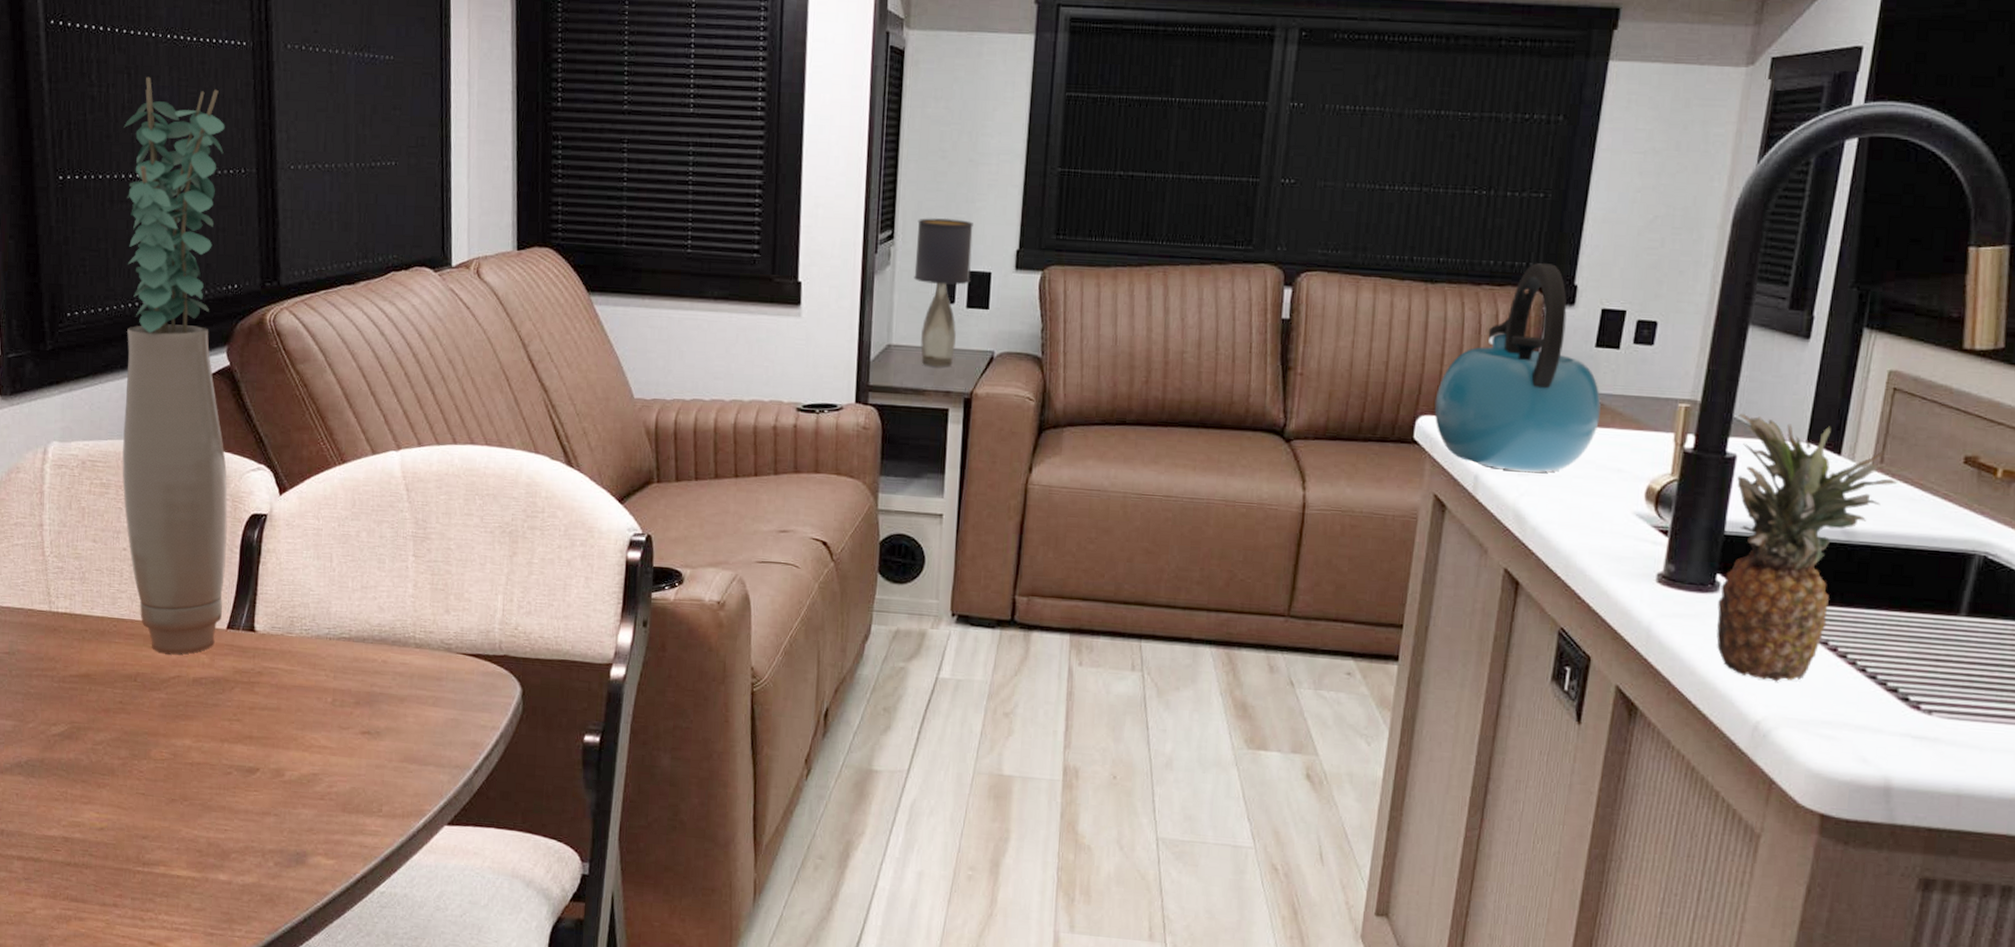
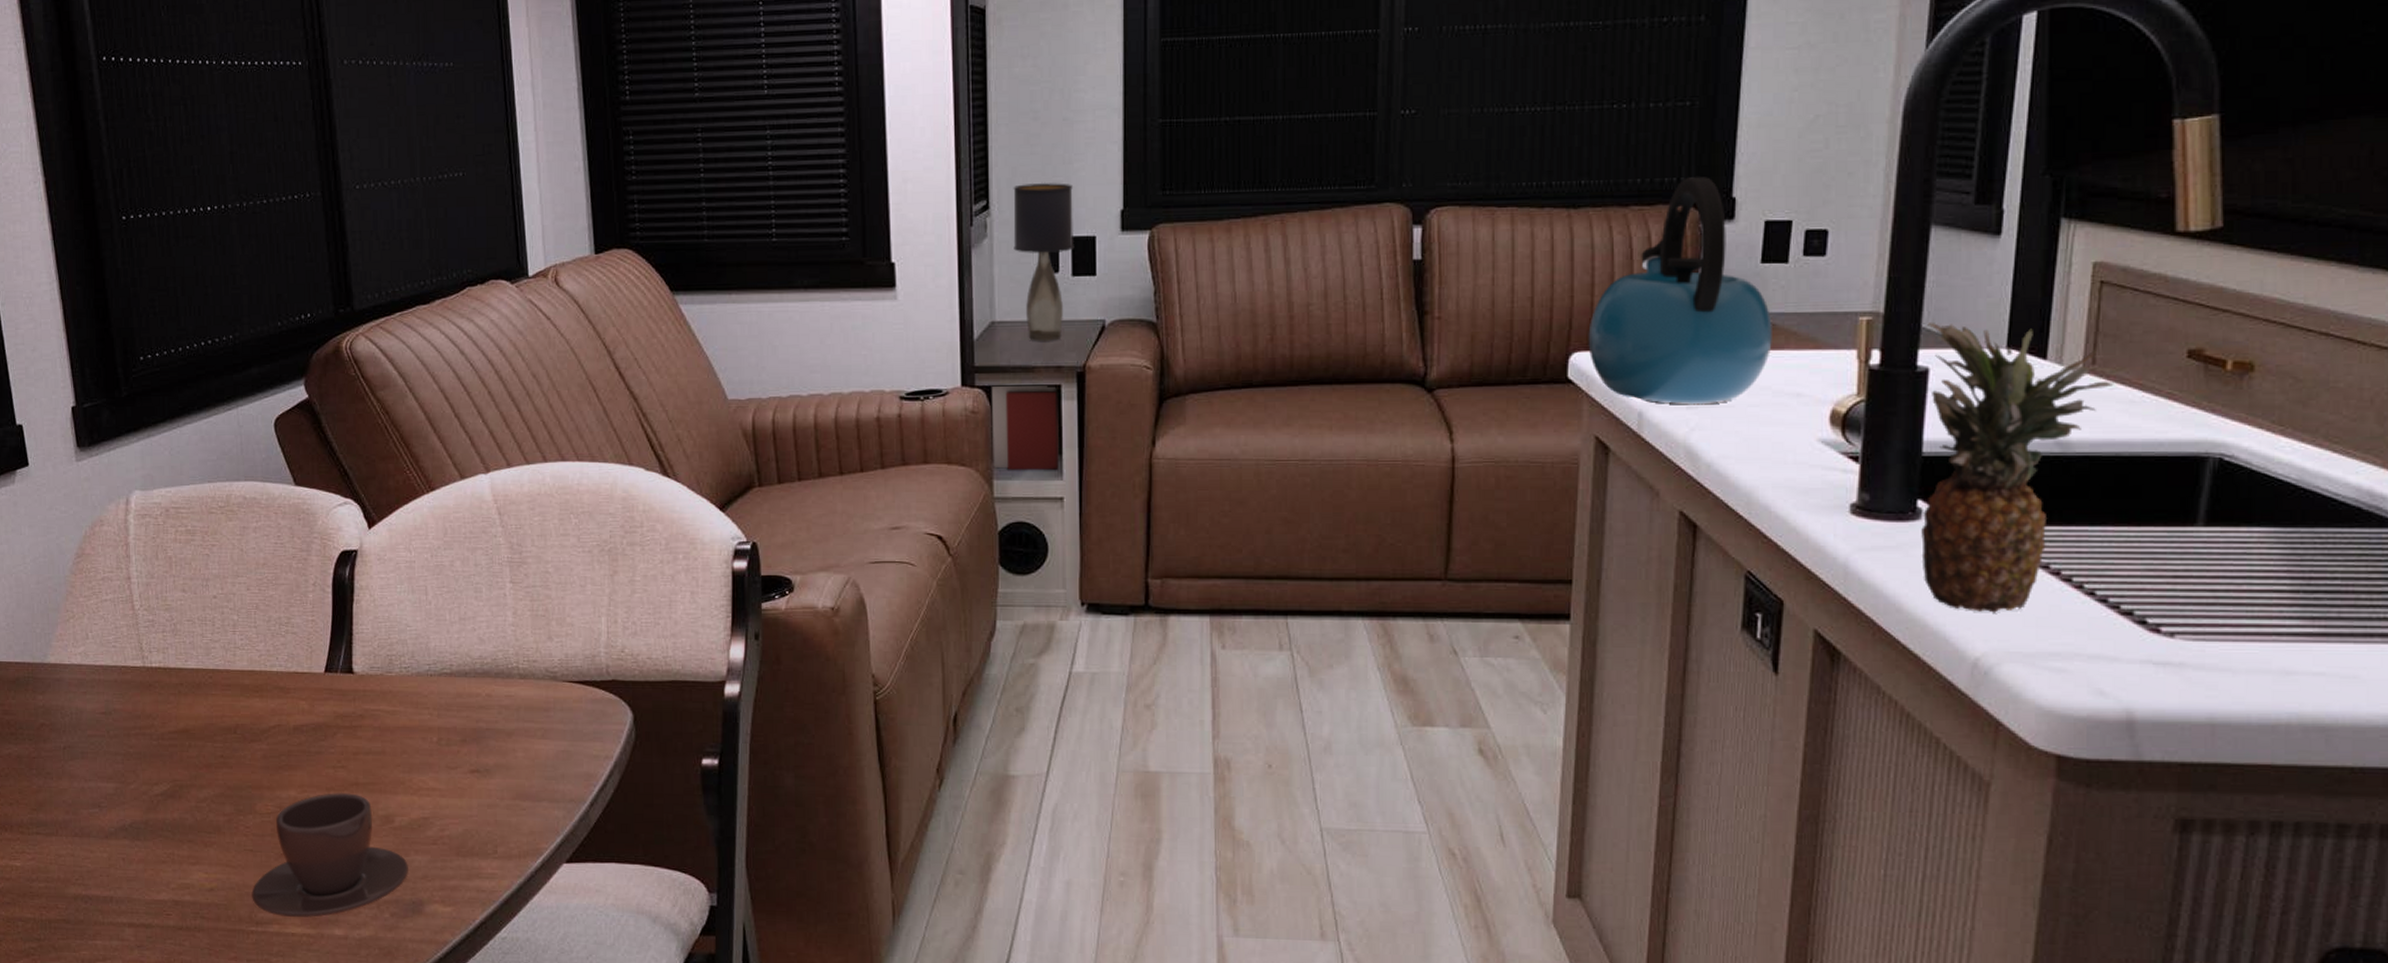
vase: present [122,76,228,654] -> none [183,106,319,702]
teacup: none [140,744,295,862] -> present [251,792,408,918]
books: none [879,403,945,488] -> present [991,384,1059,470]

